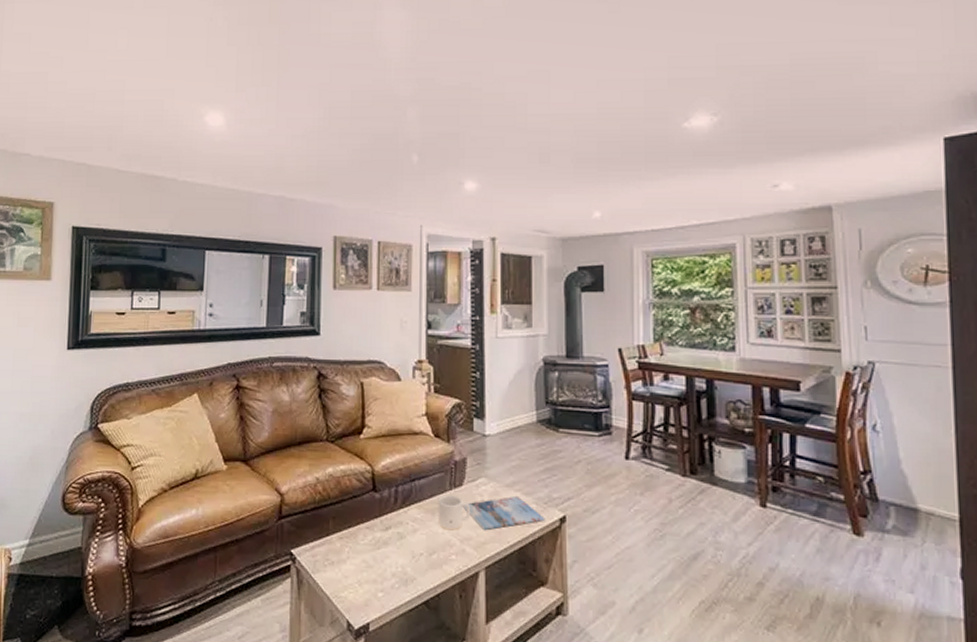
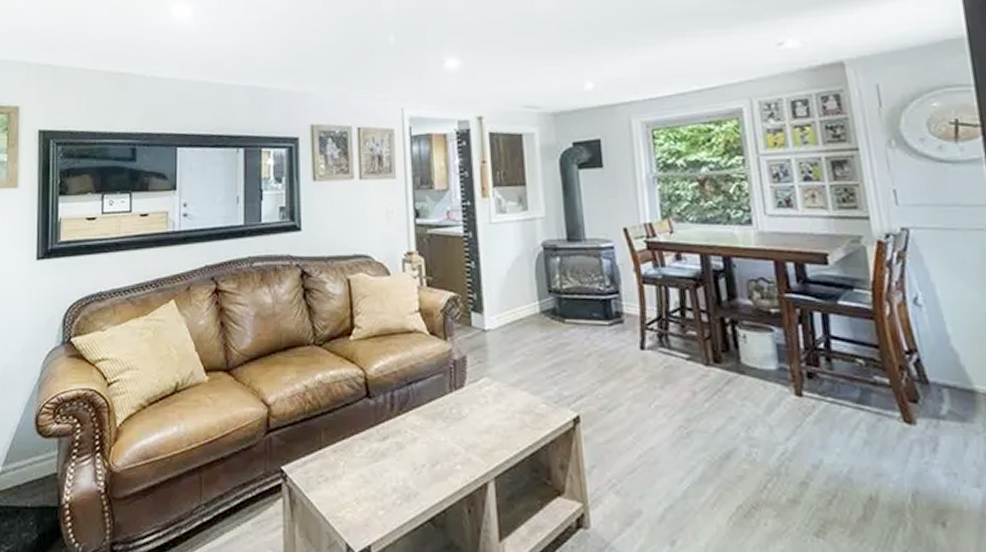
mug: present [438,495,471,531] -> none [438,398,475,438]
magazine: present [462,495,545,530] -> none [465,395,557,435]

